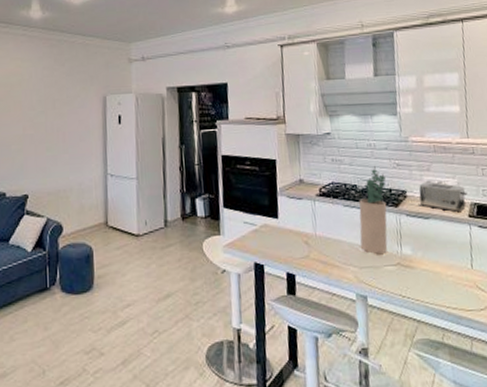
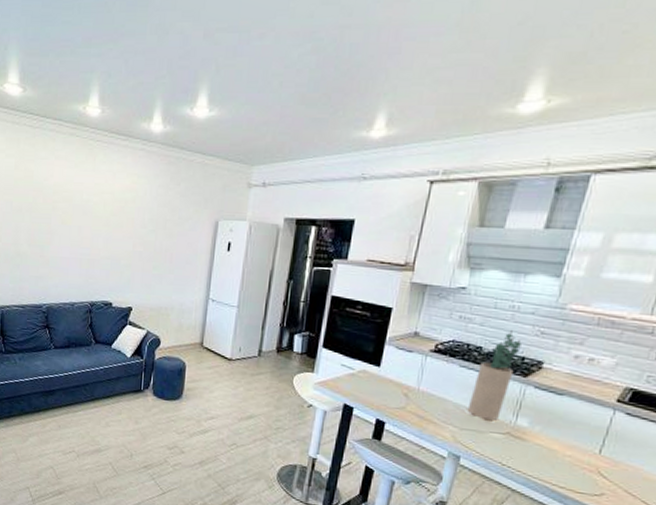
toaster: present [418,181,468,213] -> none [556,356,625,395]

